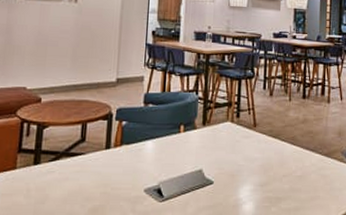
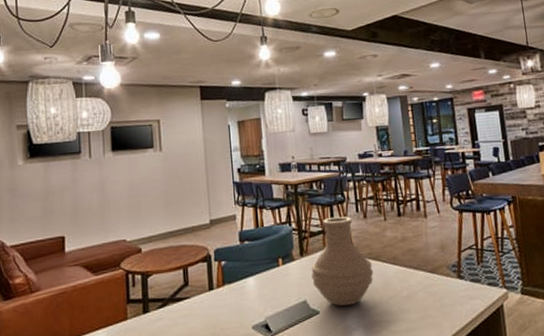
vase: none [211,92,272,178] -> present [311,216,374,306]

